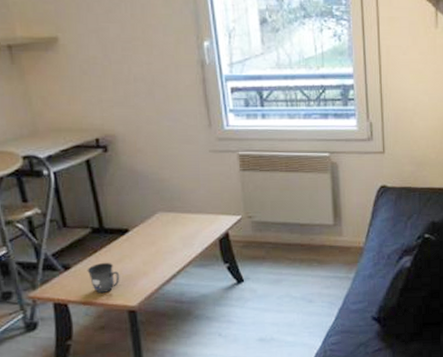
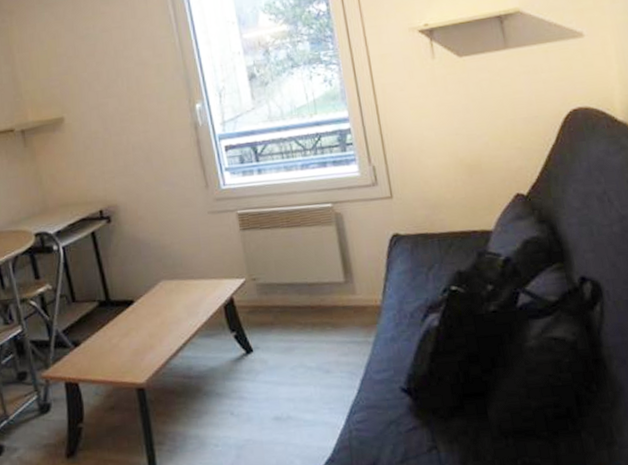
mug: present [87,262,120,294] -> none [95,336,128,371]

